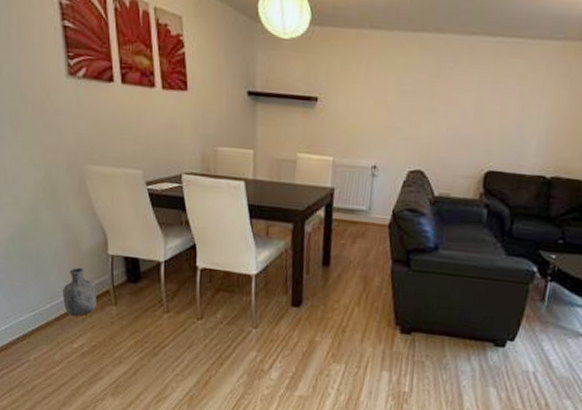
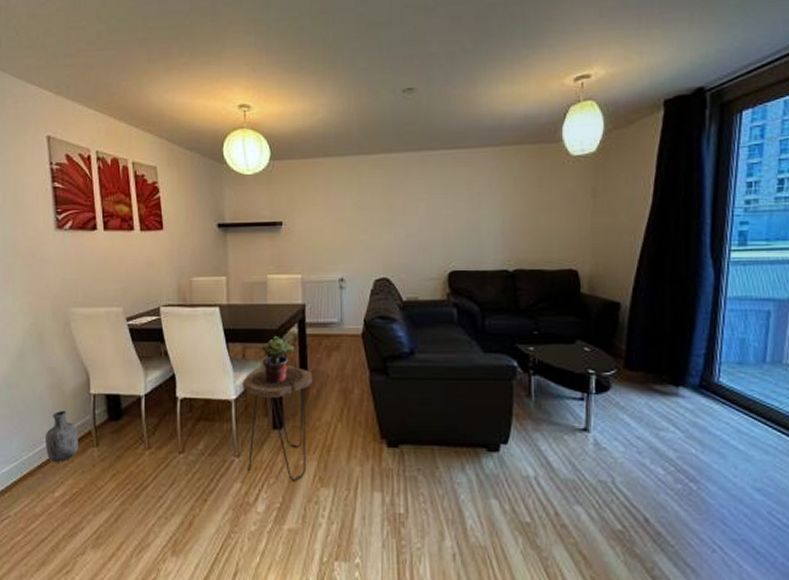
side table: none [264,246,335,355] -> present [242,366,312,481]
potted plant: none [283,217,320,264] -> present [259,336,295,383]

